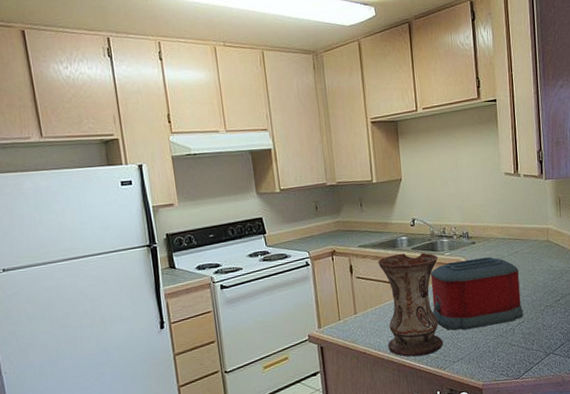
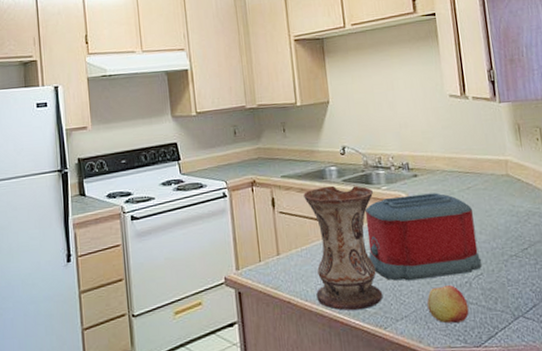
apple: none [479,332,512,363] -> present [427,285,469,324]

